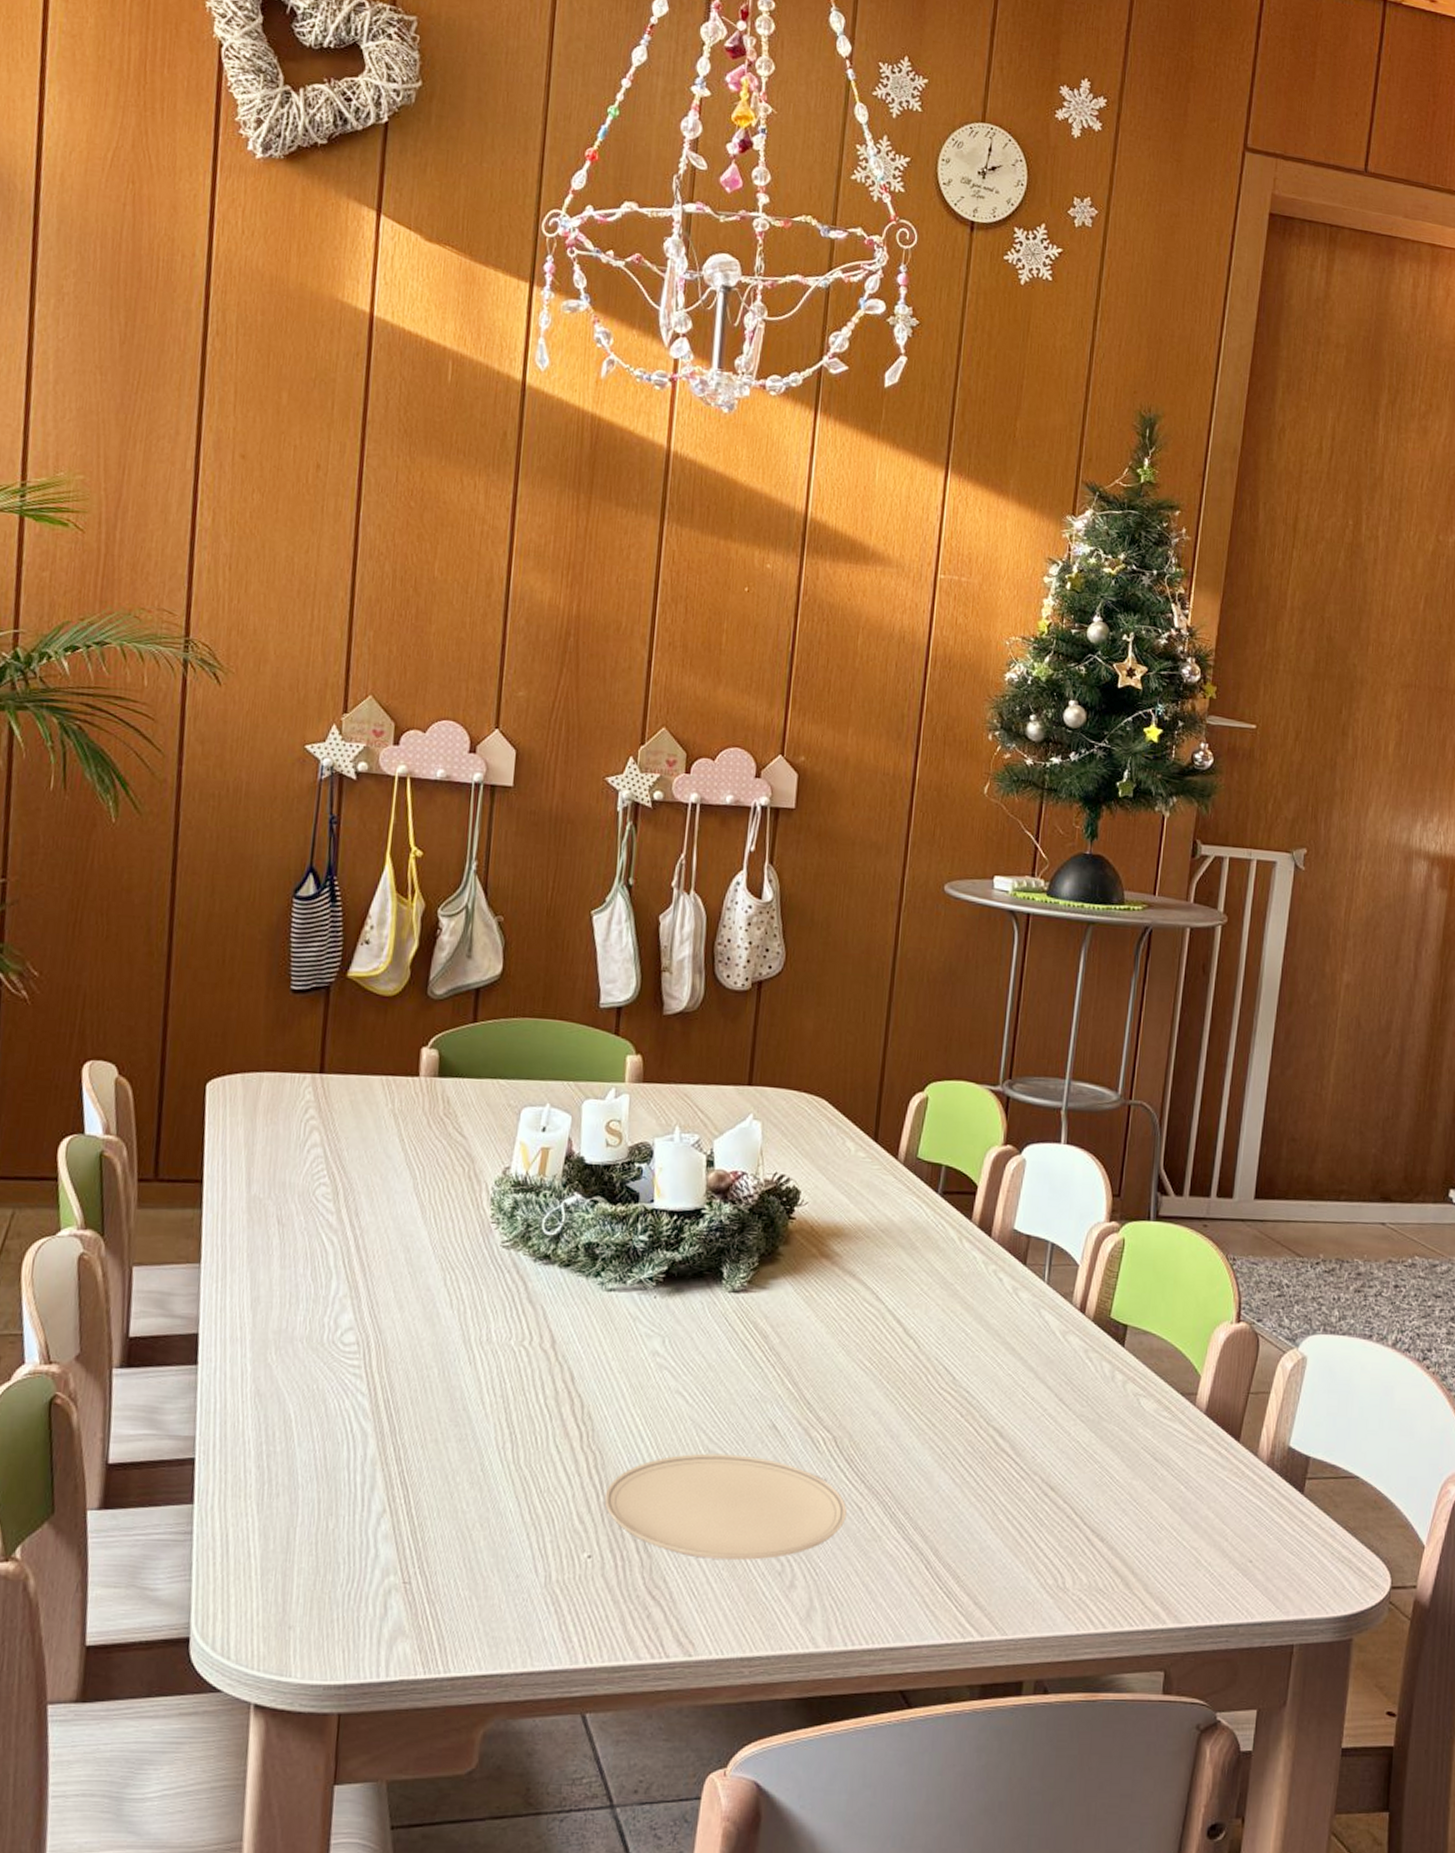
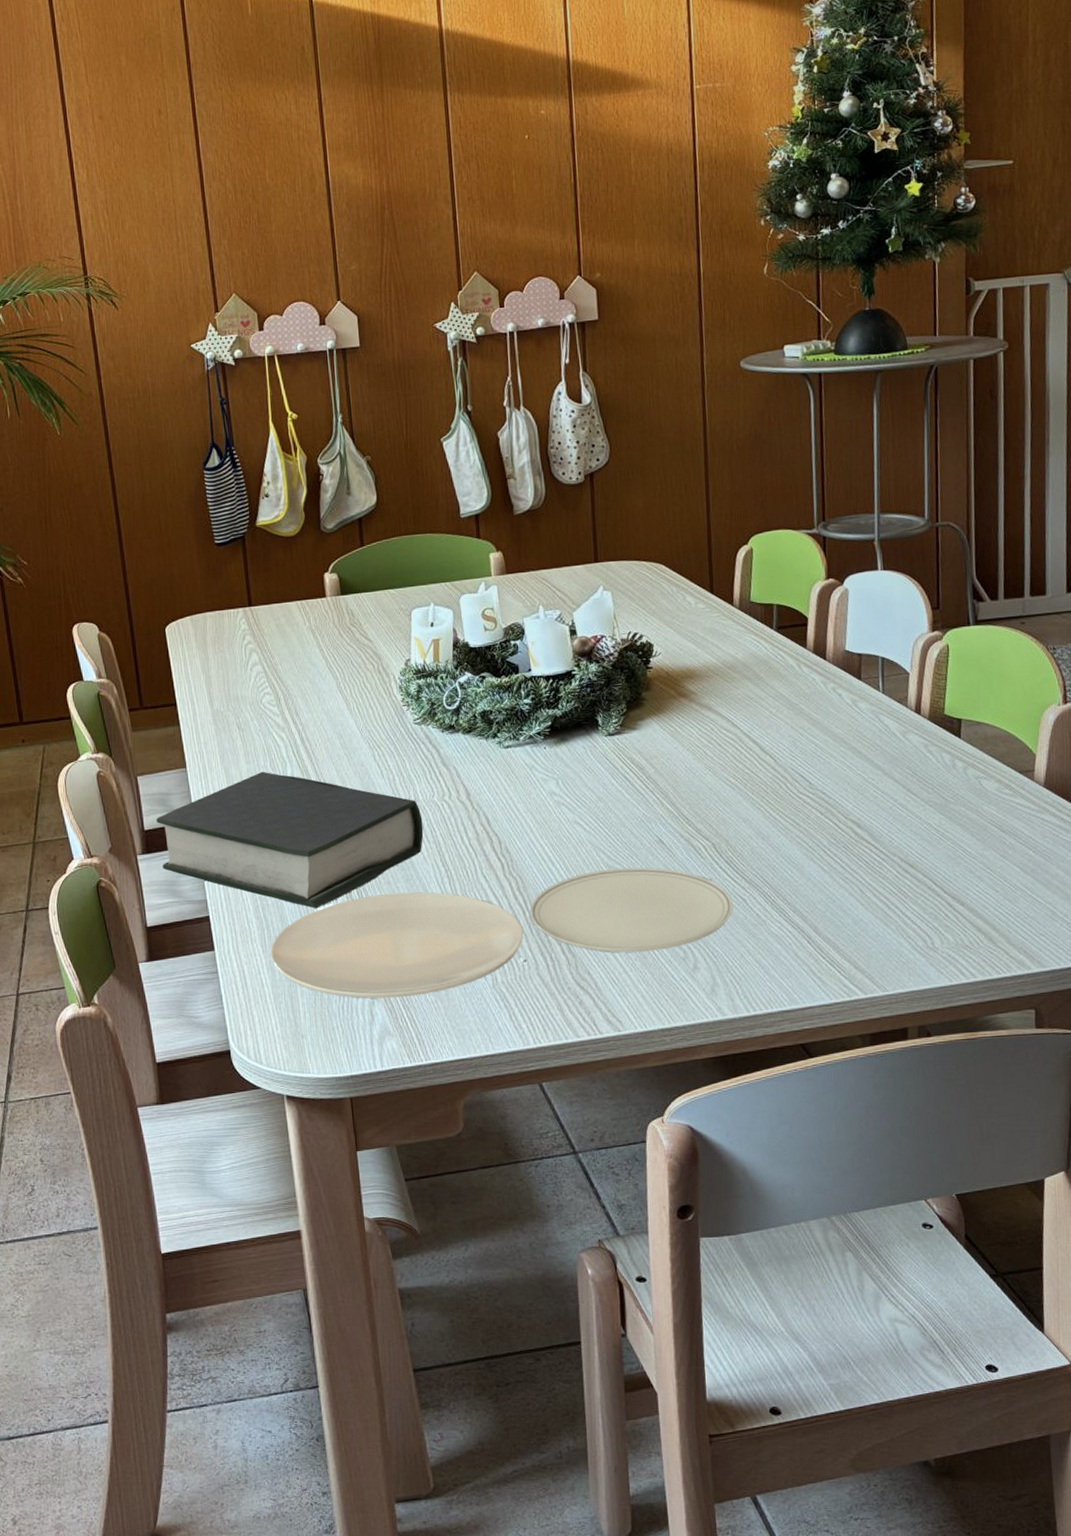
book: none [144,1280,492,1464] -> present [156,771,424,909]
plate: none [267,1454,593,1589] -> present [270,892,523,999]

